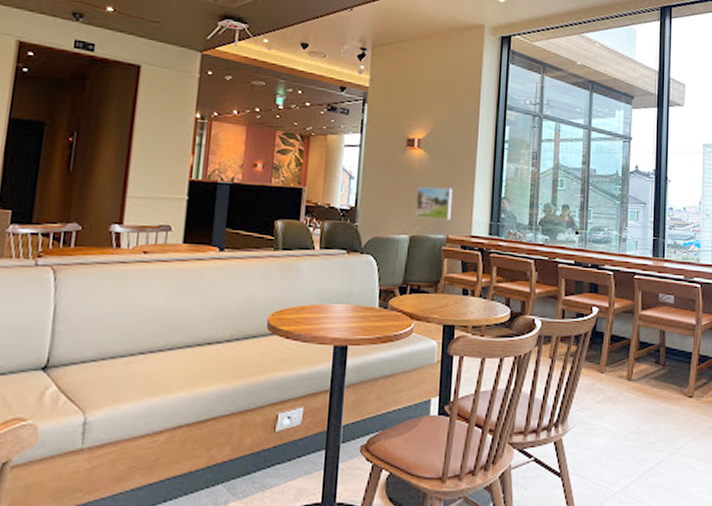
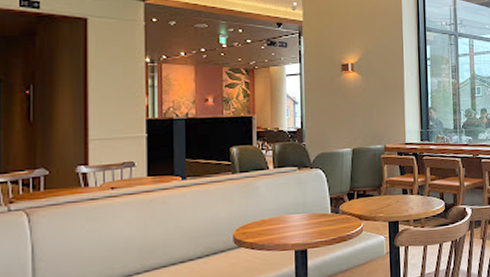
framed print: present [416,187,452,220] -> none [355,103,386,132]

